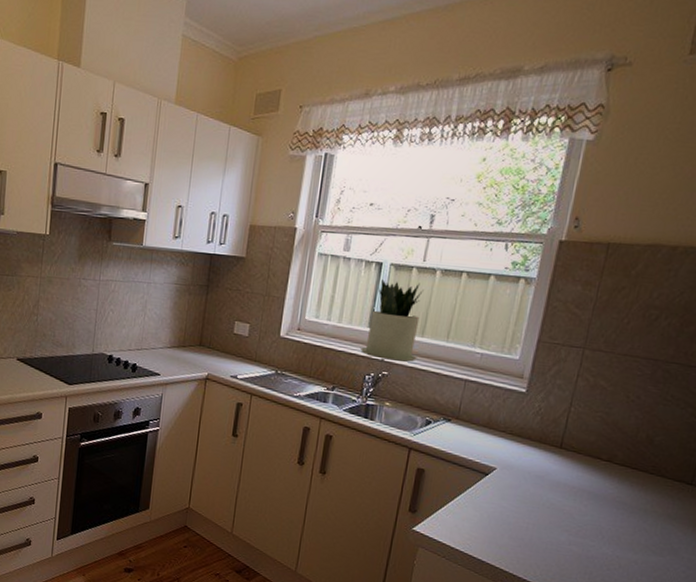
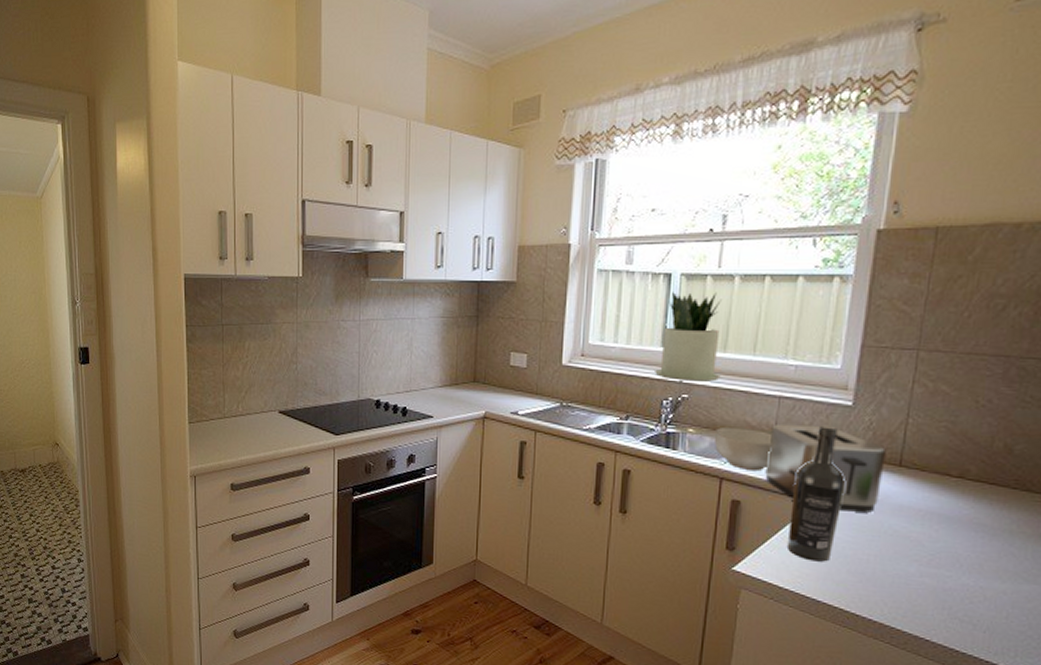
bowl: none [407,403,457,444] -> present [714,426,773,470]
toaster: none [447,403,550,487] -> present [765,423,886,513]
wine bottle: none [460,407,514,528] -> present [786,425,845,562]

